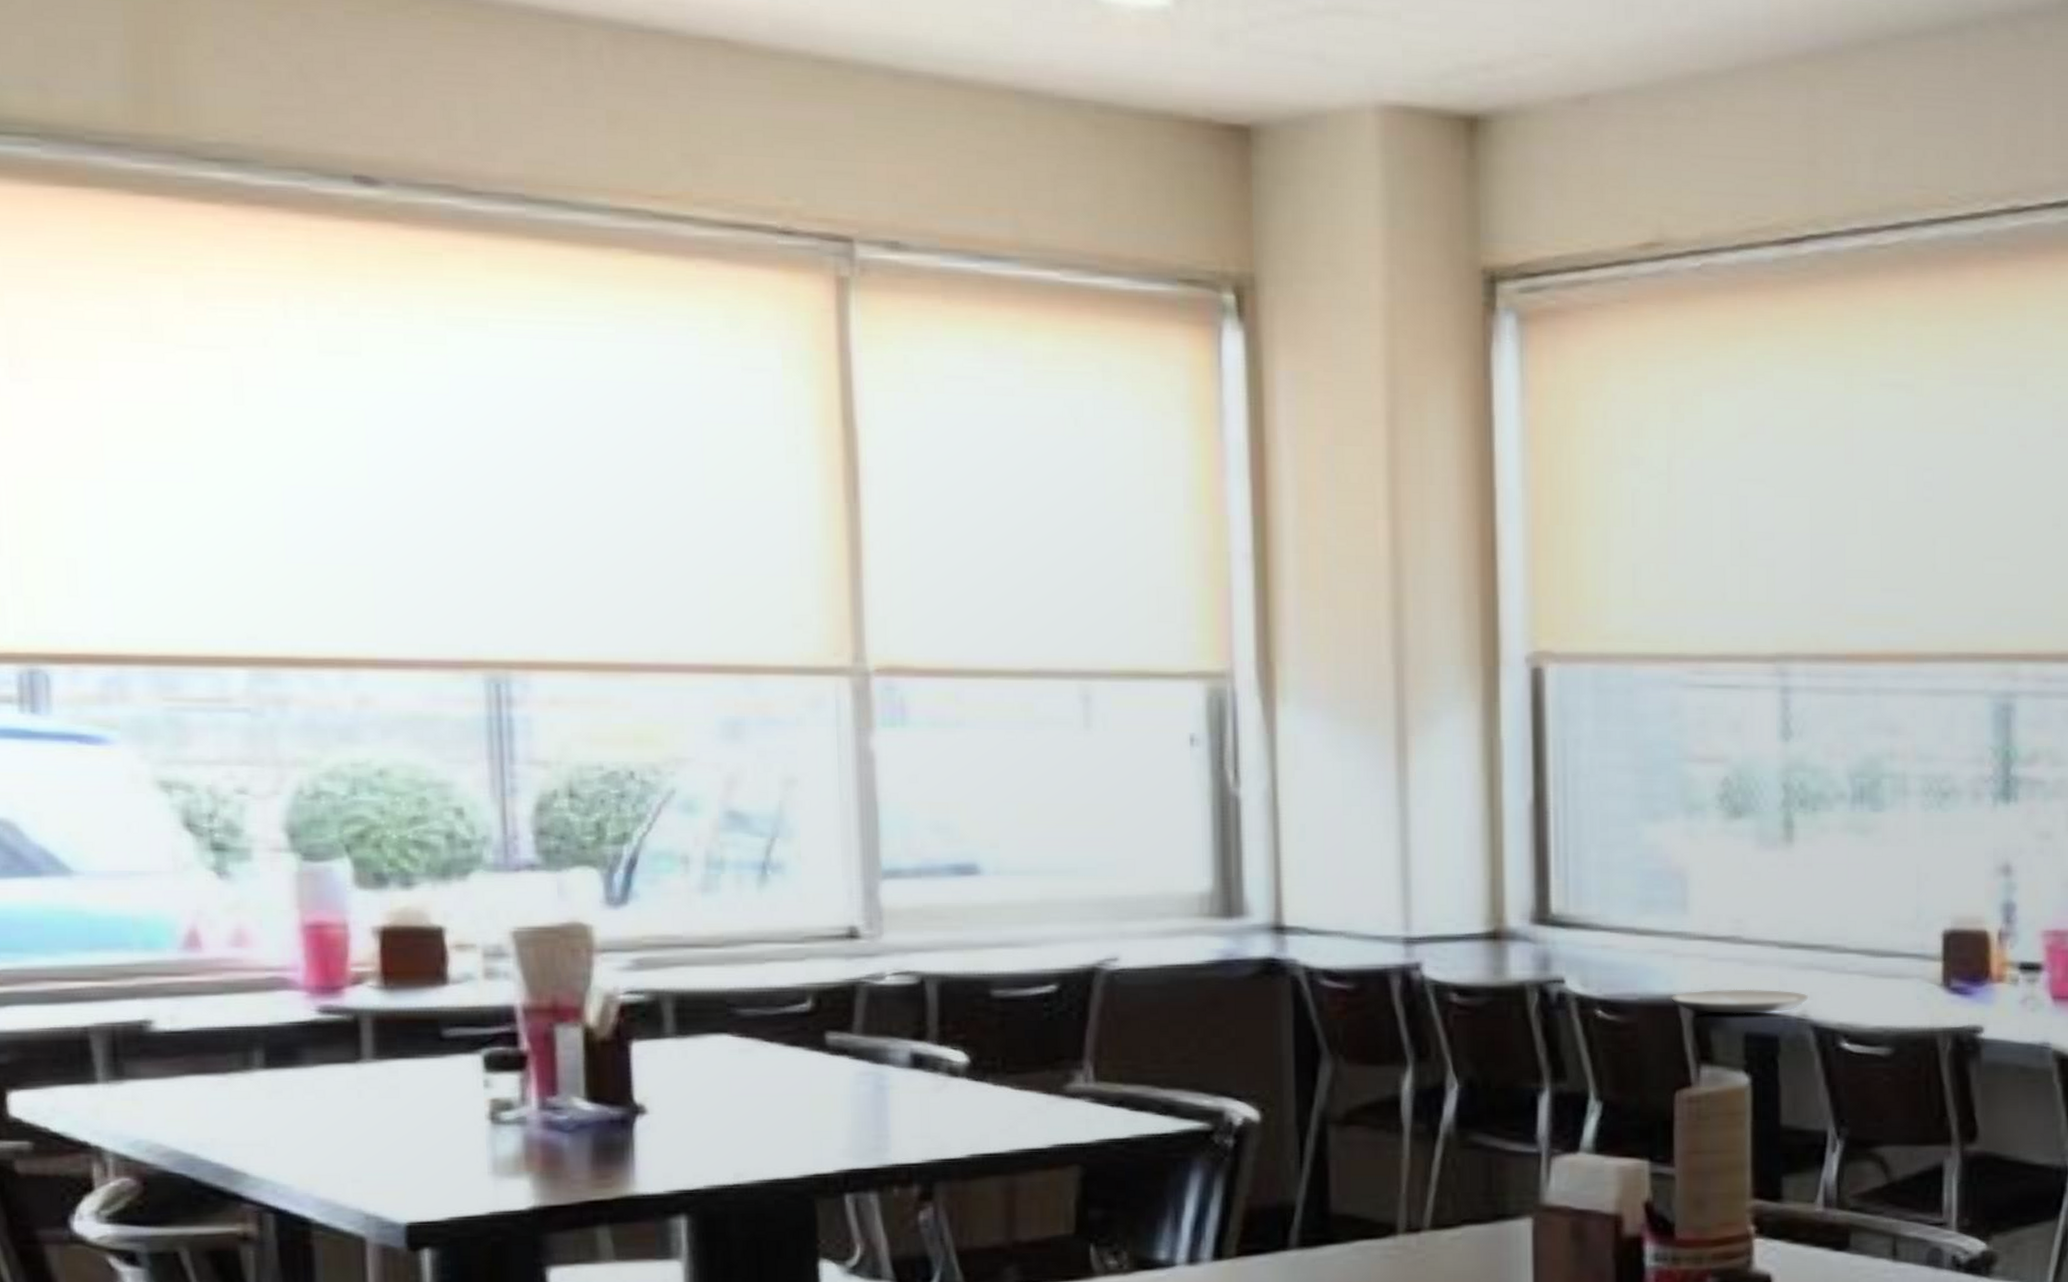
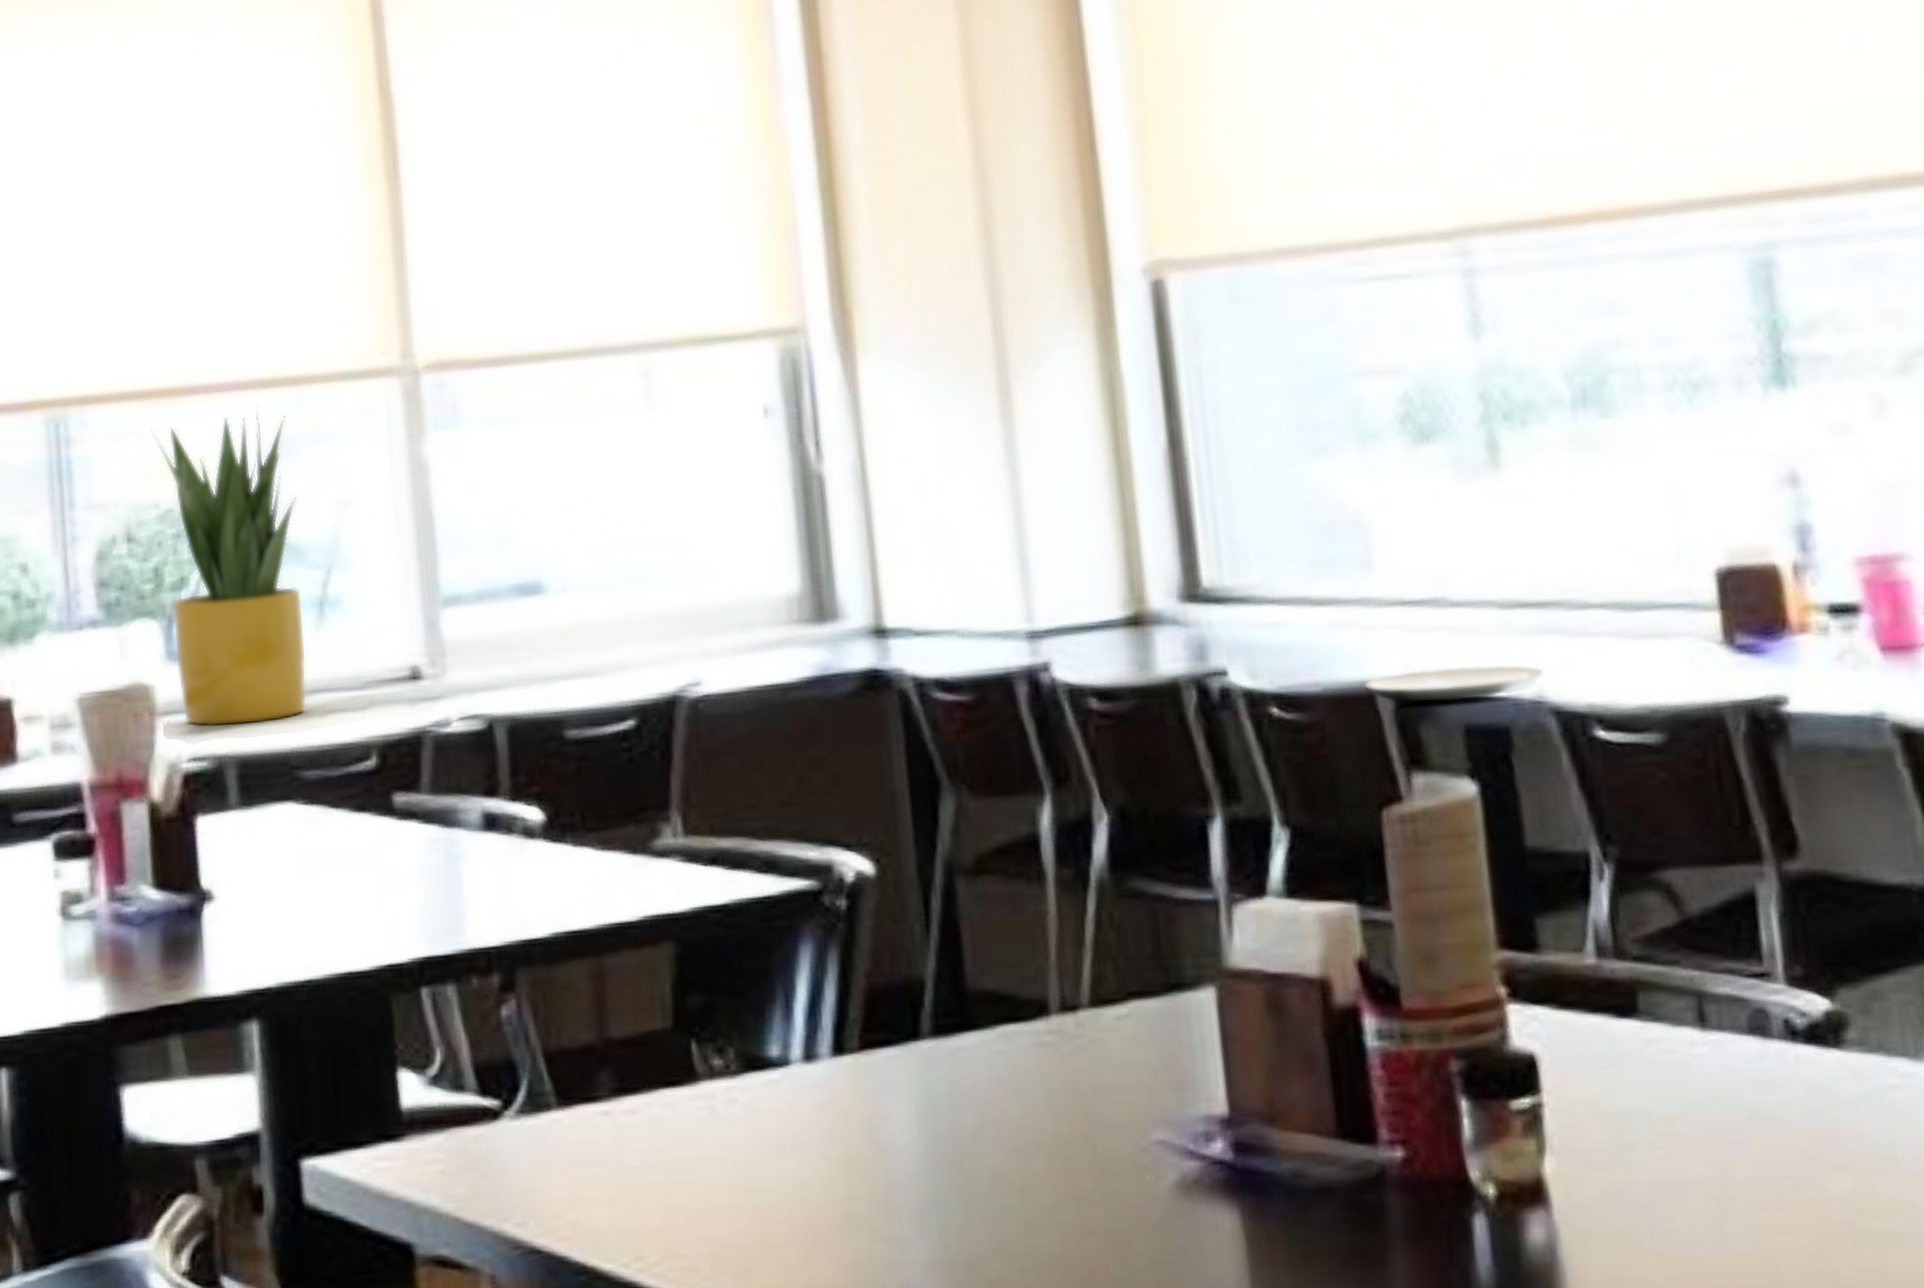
planter: none [596,692,748,966] -> present [150,410,308,727]

